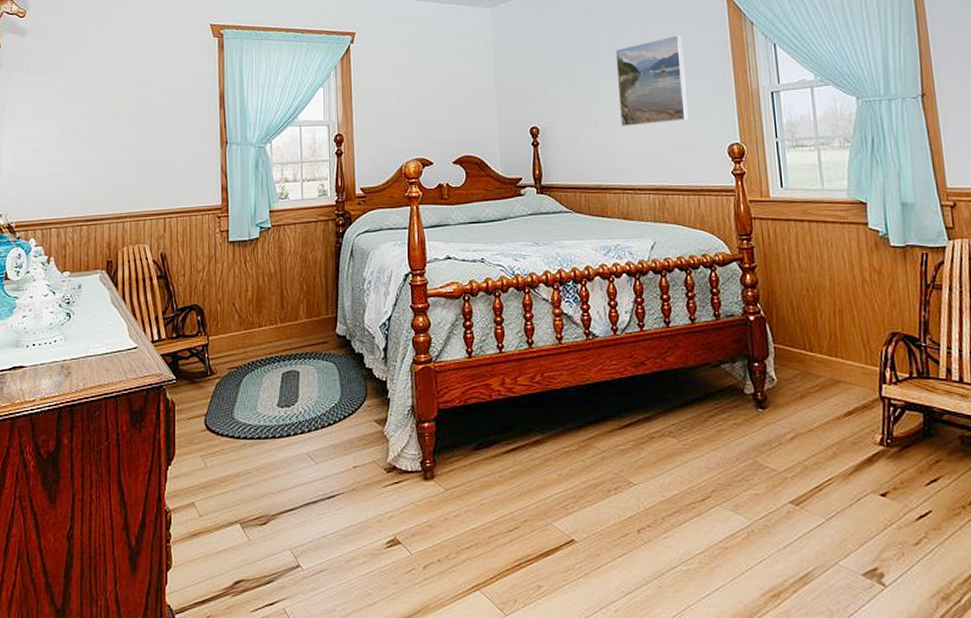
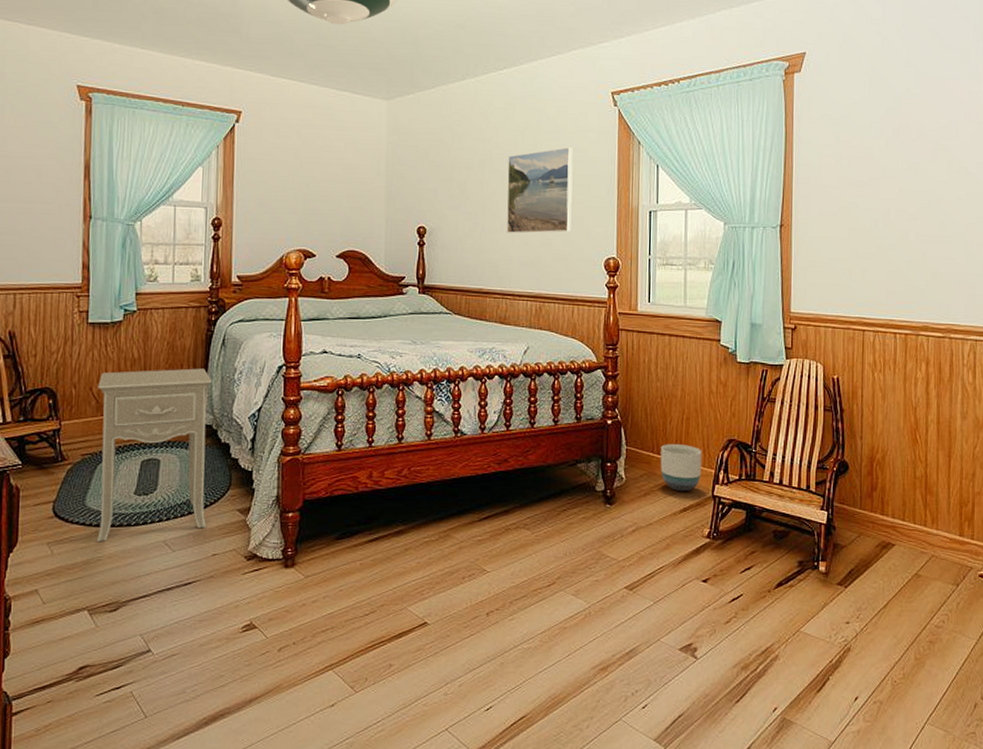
nightstand: none [240,280,346,455] -> present [97,368,212,542]
planter: none [813,340,864,393] -> present [660,444,702,492]

